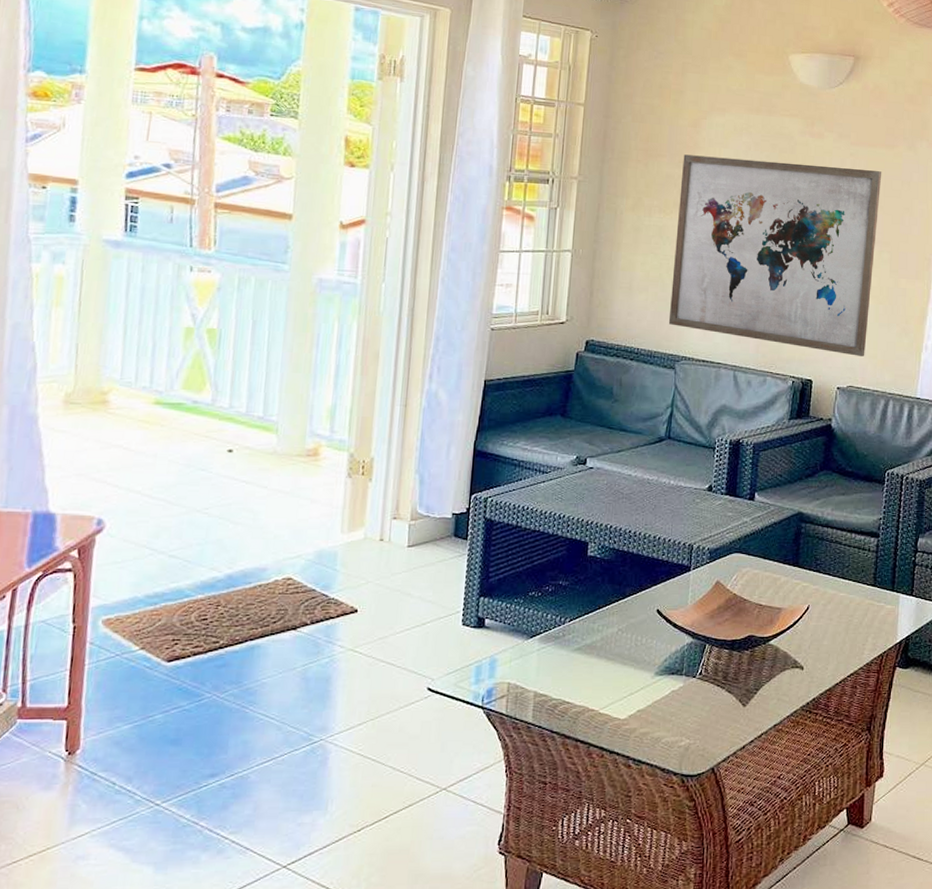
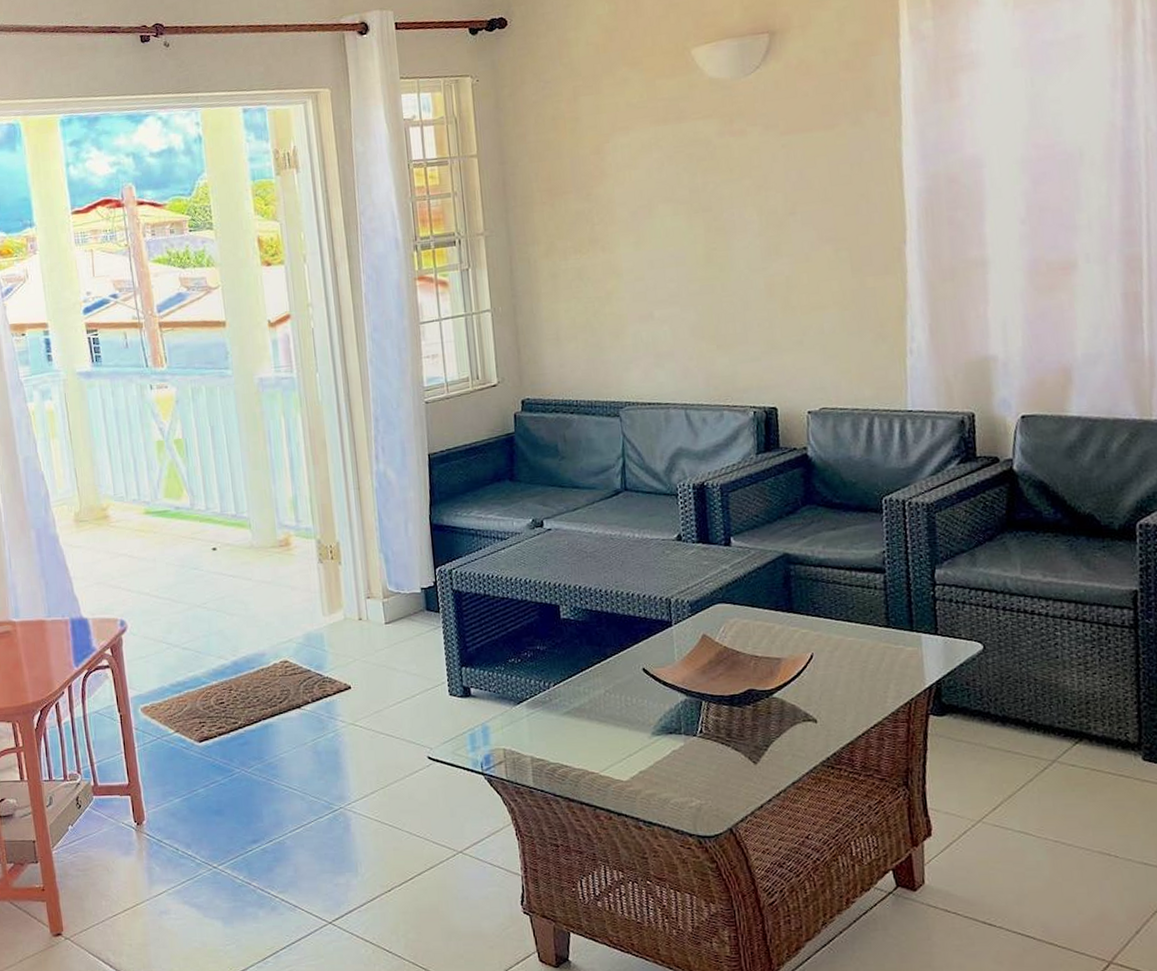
wall art: present [668,154,882,356] -> none [590,158,836,374]

